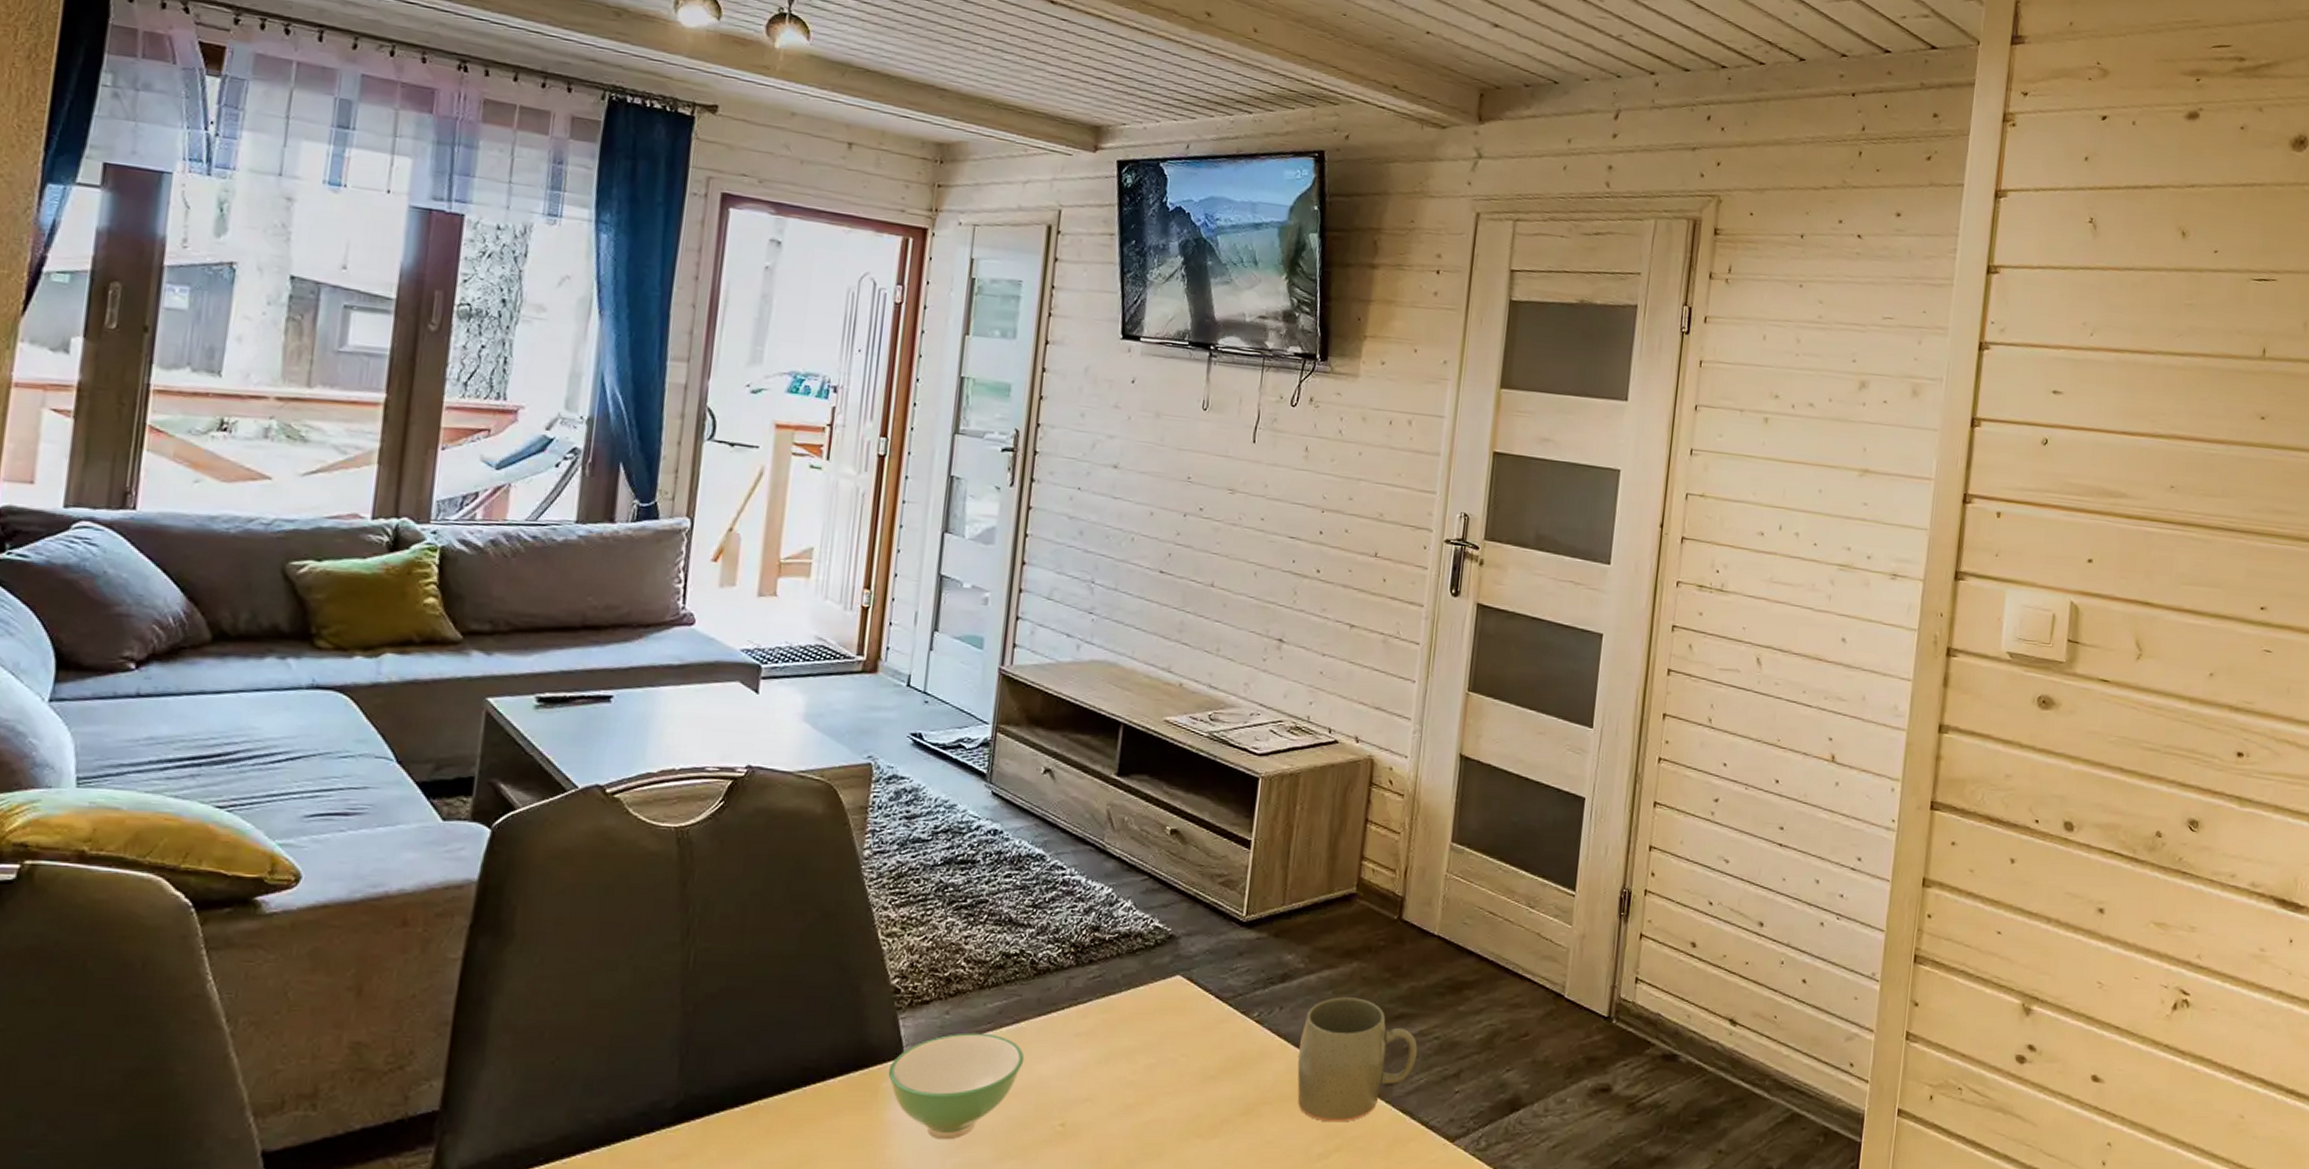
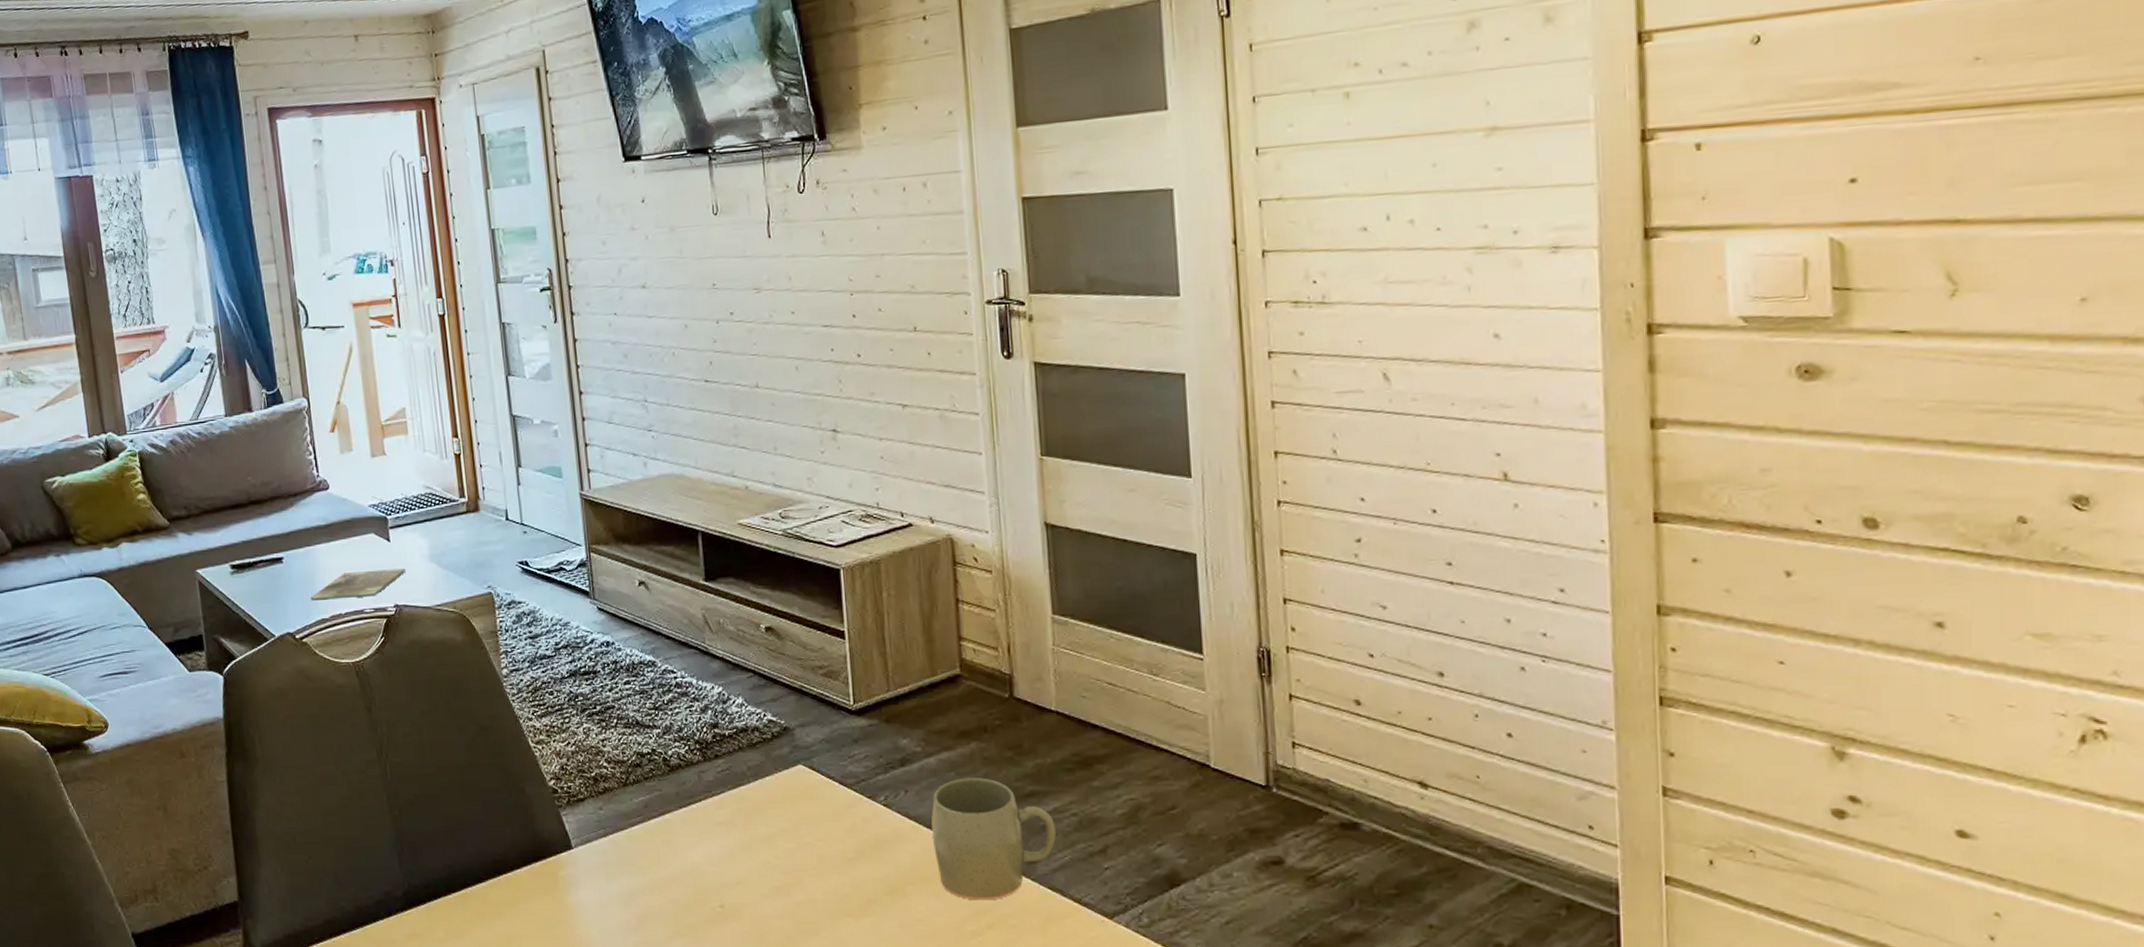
magazine: none [637,722,770,754] -> present [310,568,406,600]
bowl: present [888,1033,1025,1140] -> none [562,825,676,921]

